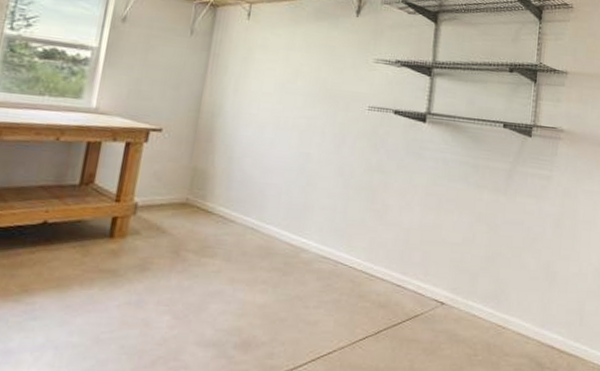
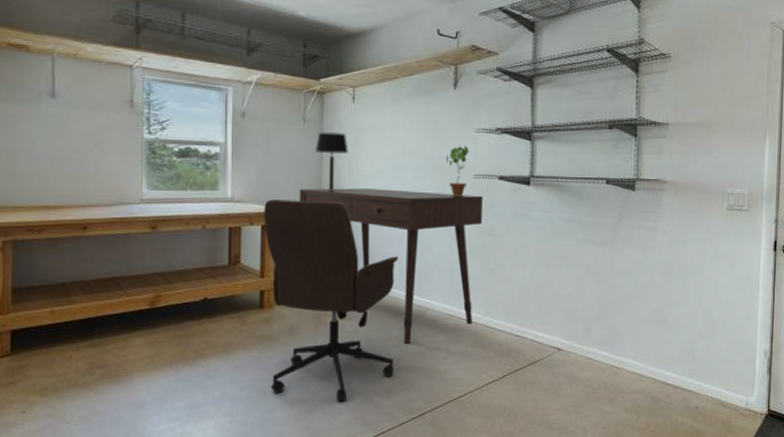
office chair: none [107,114,277,354] -> present [264,199,398,402]
desk: none [173,105,377,290] -> present [299,188,484,345]
table lamp: none [200,46,237,112] -> present [315,132,348,192]
potted plant: none [340,75,366,128] -> present [445,145,470,196]

